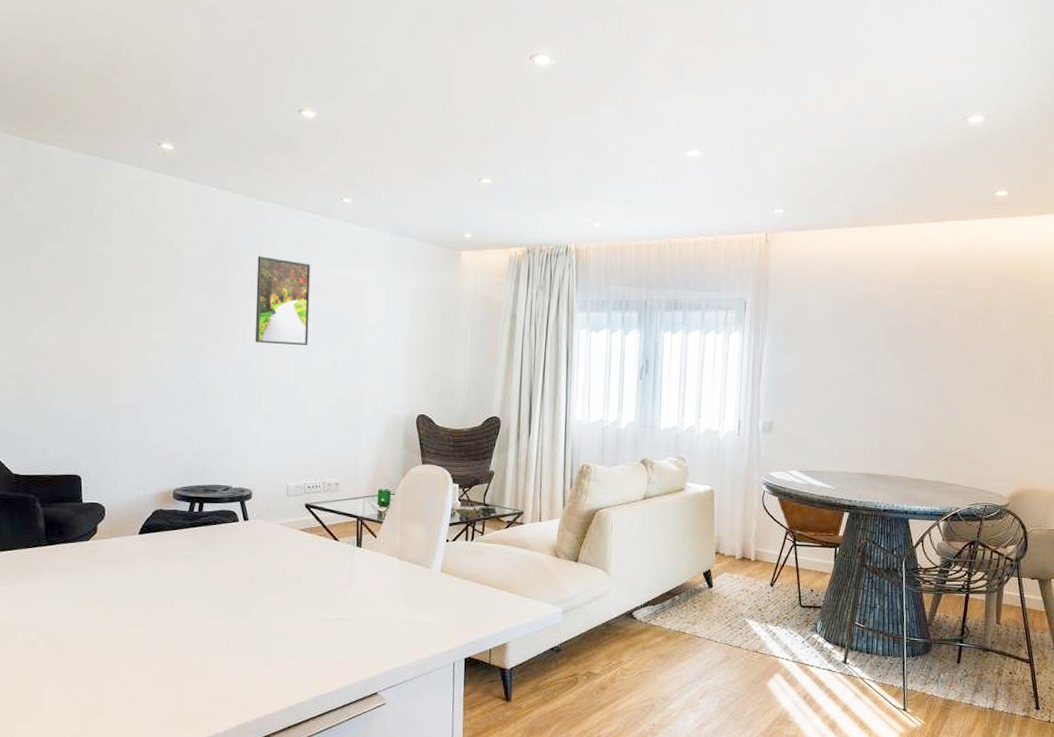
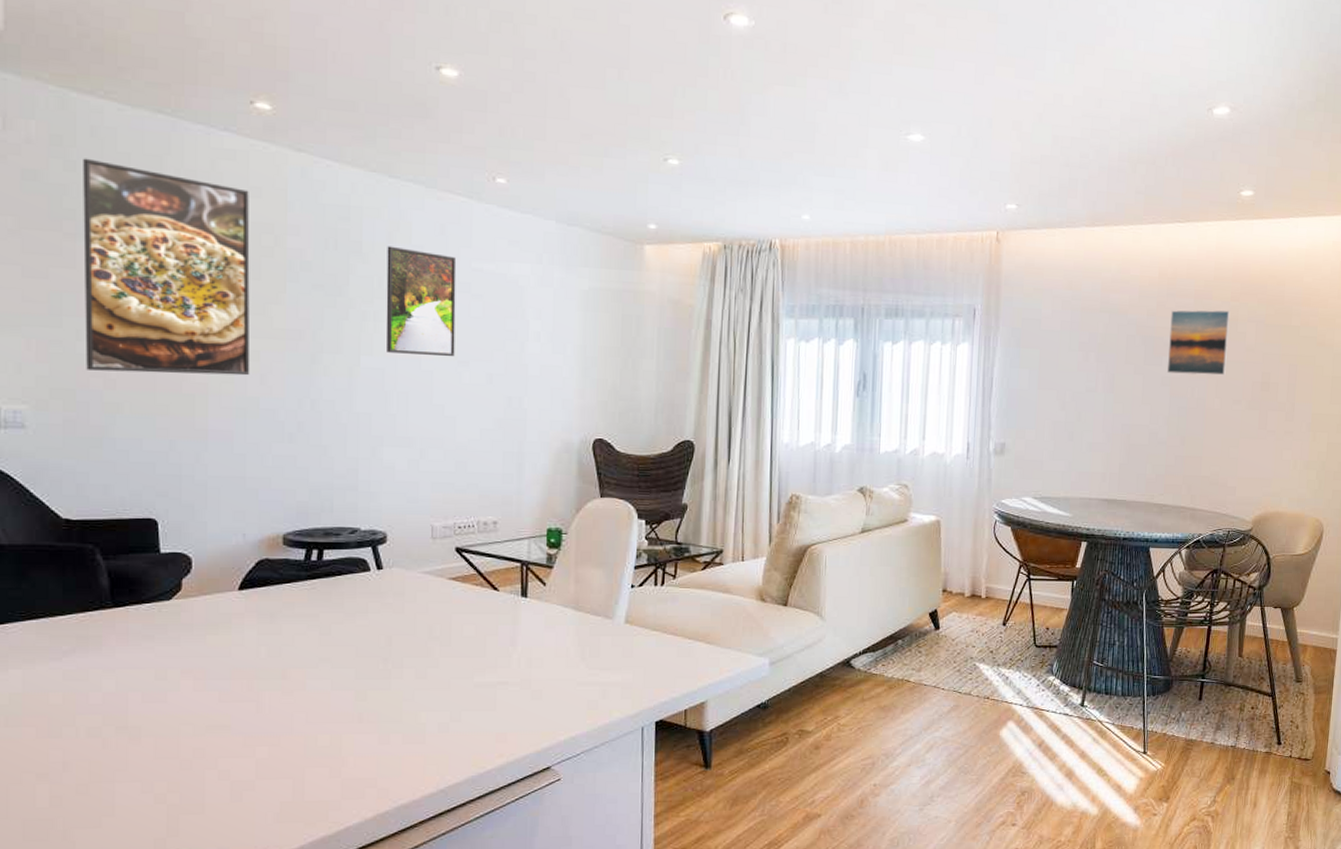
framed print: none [34,192,155,362] -> present [83,158,250,376]
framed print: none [924,301,985,362] -> present [1166,310,1230,376]

